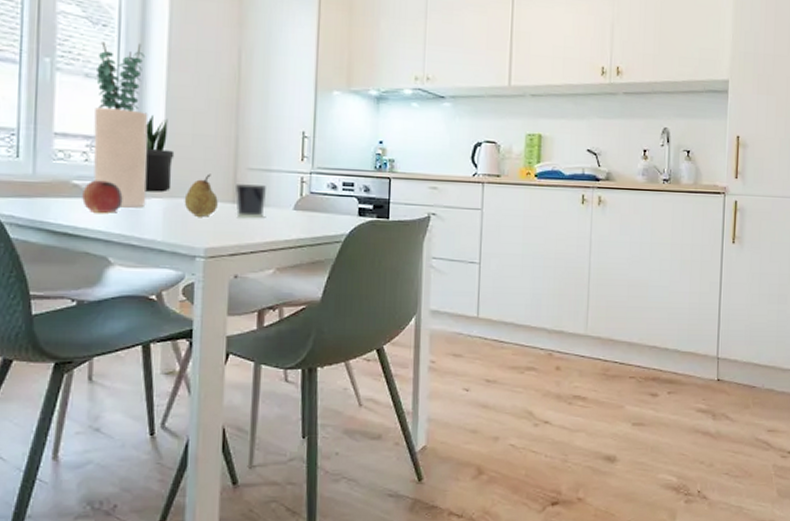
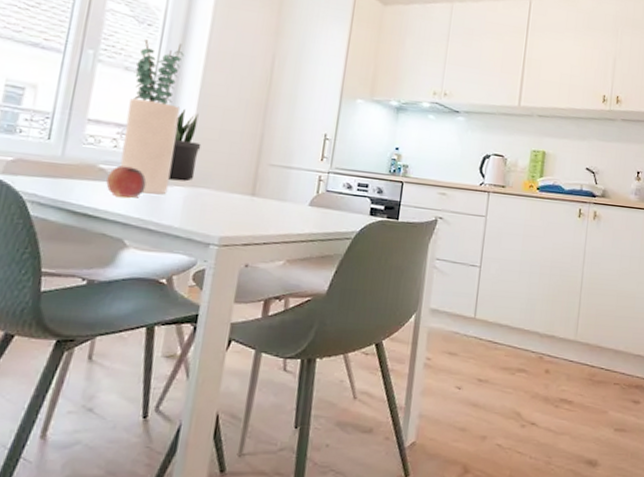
fruit: present [184,173,218,217] -> none [204,167,238,207]
mug: present [235,184,266,219] -> none [254,178,285,212]

